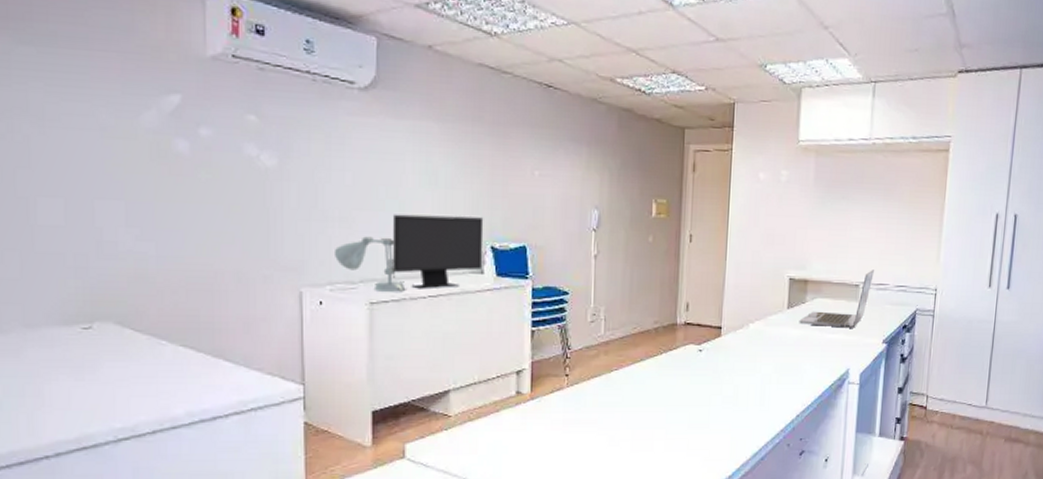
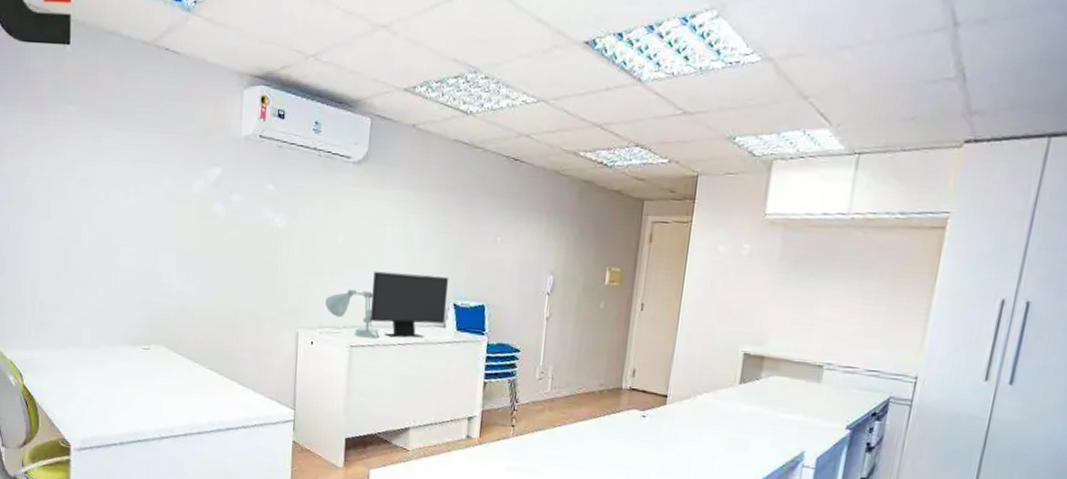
laptop: present [799,270,874,328] -> none [751,351,842,410]

